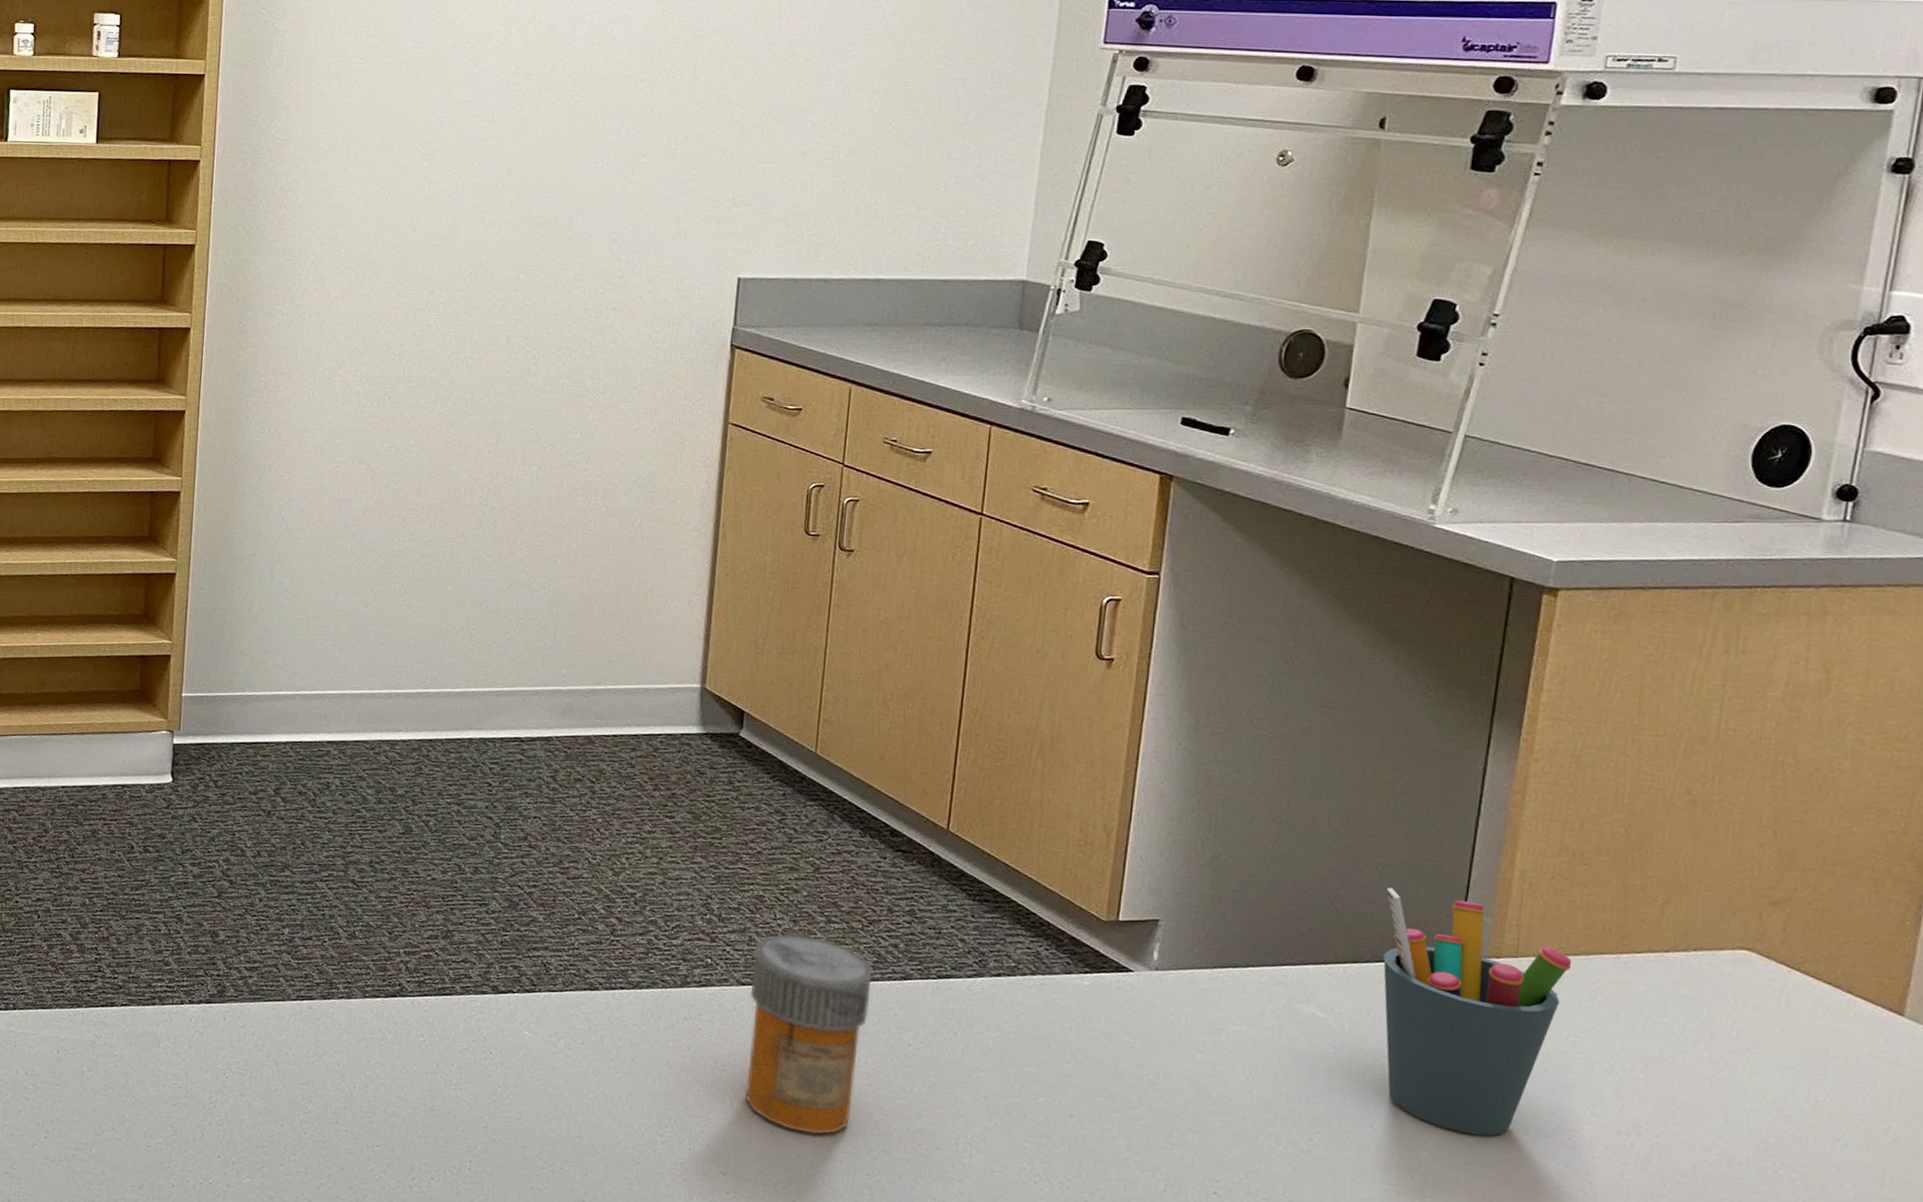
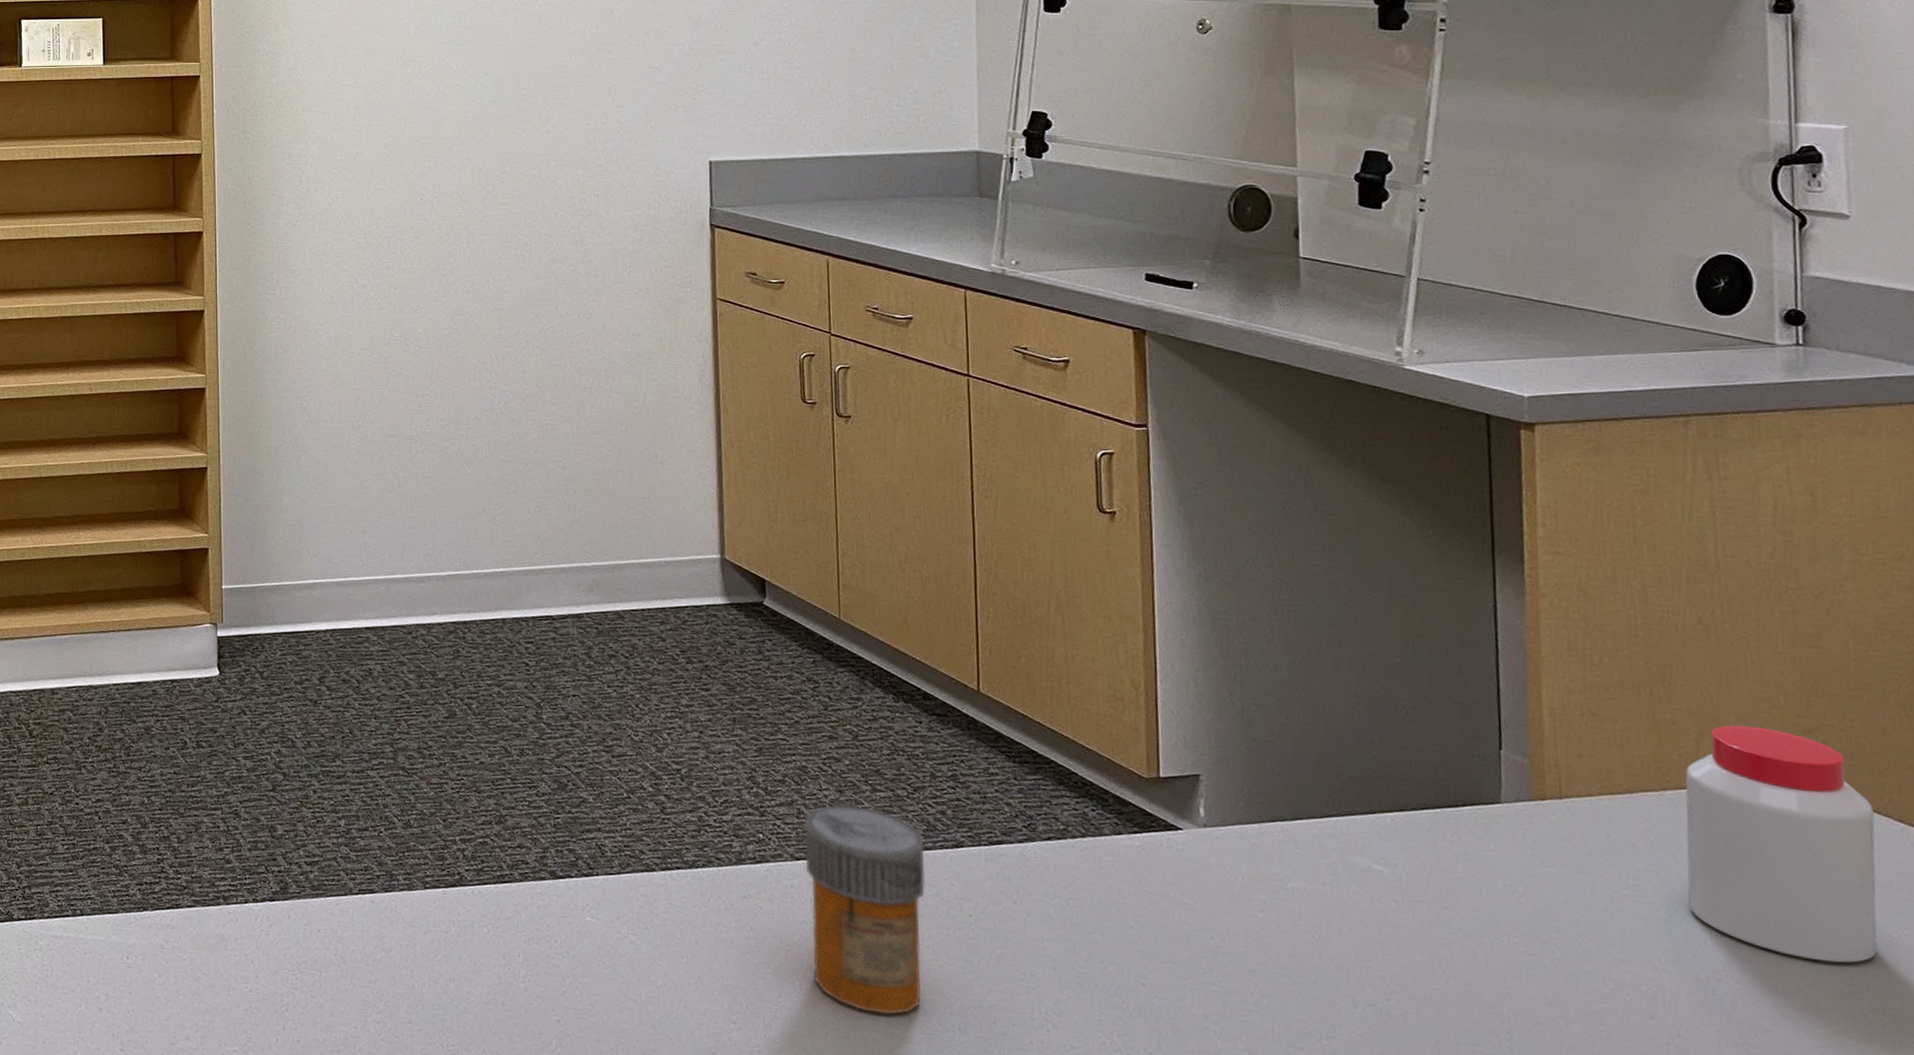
pen holder: present [1383,887,1572,1136] -> none [1420,731,1618,988]
pill bottle: none [1623,893,1825,1123] -> present [1685,725,1878,963]

